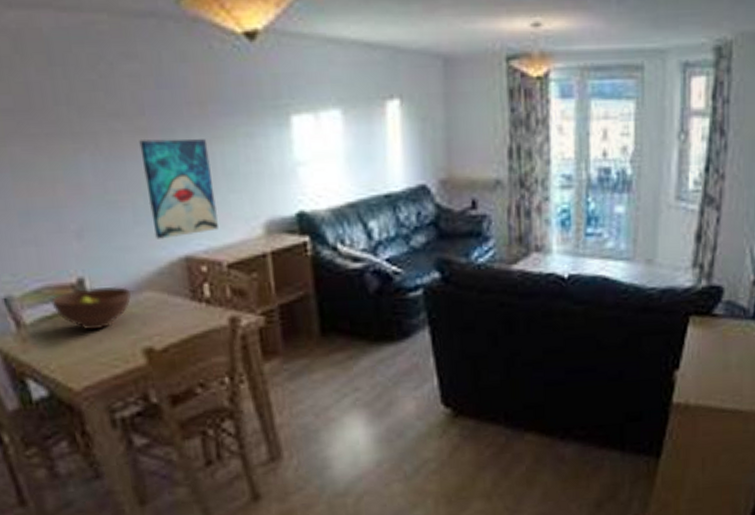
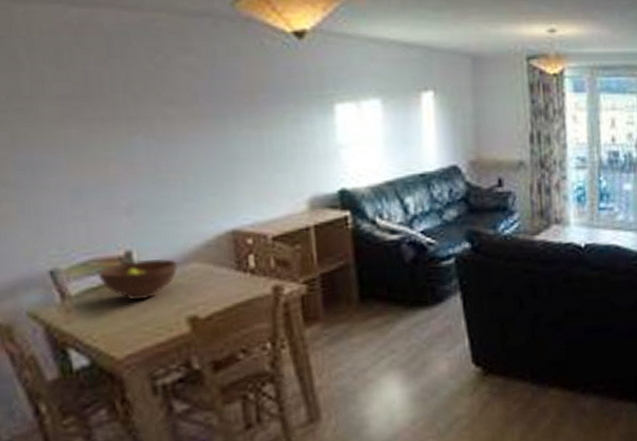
wall art: present [139,138,218,239] -> none [192,123,265,214]

